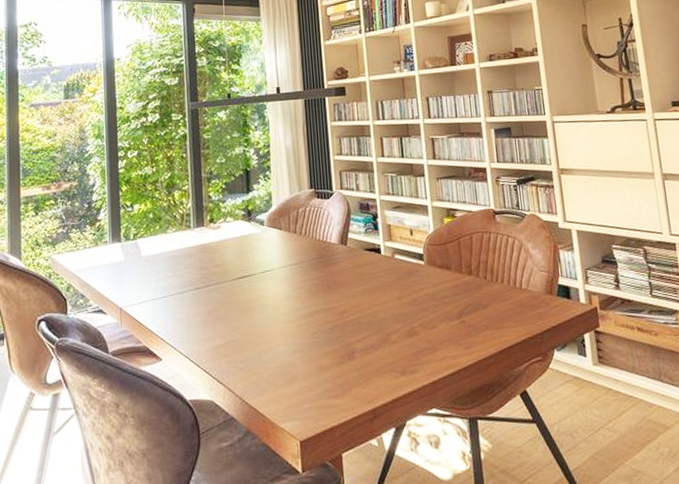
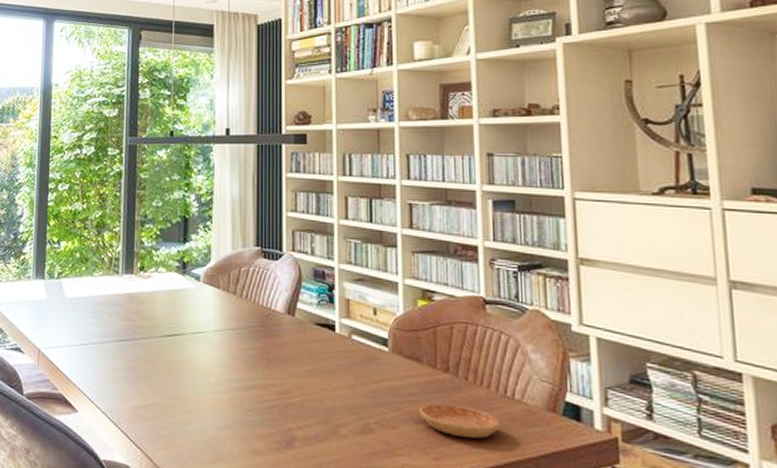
saucer: none [451,300,513,326] -> present [419,403,499,439]

